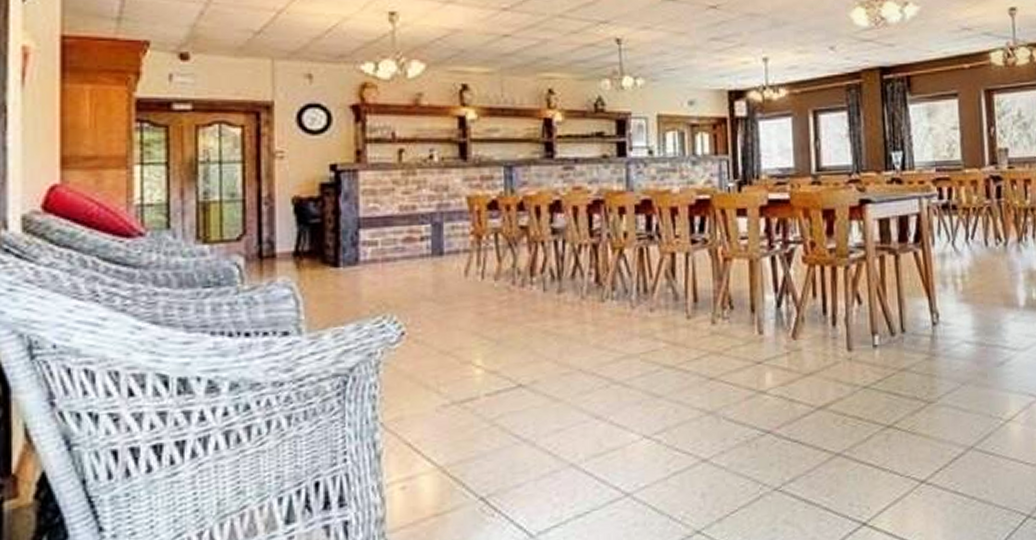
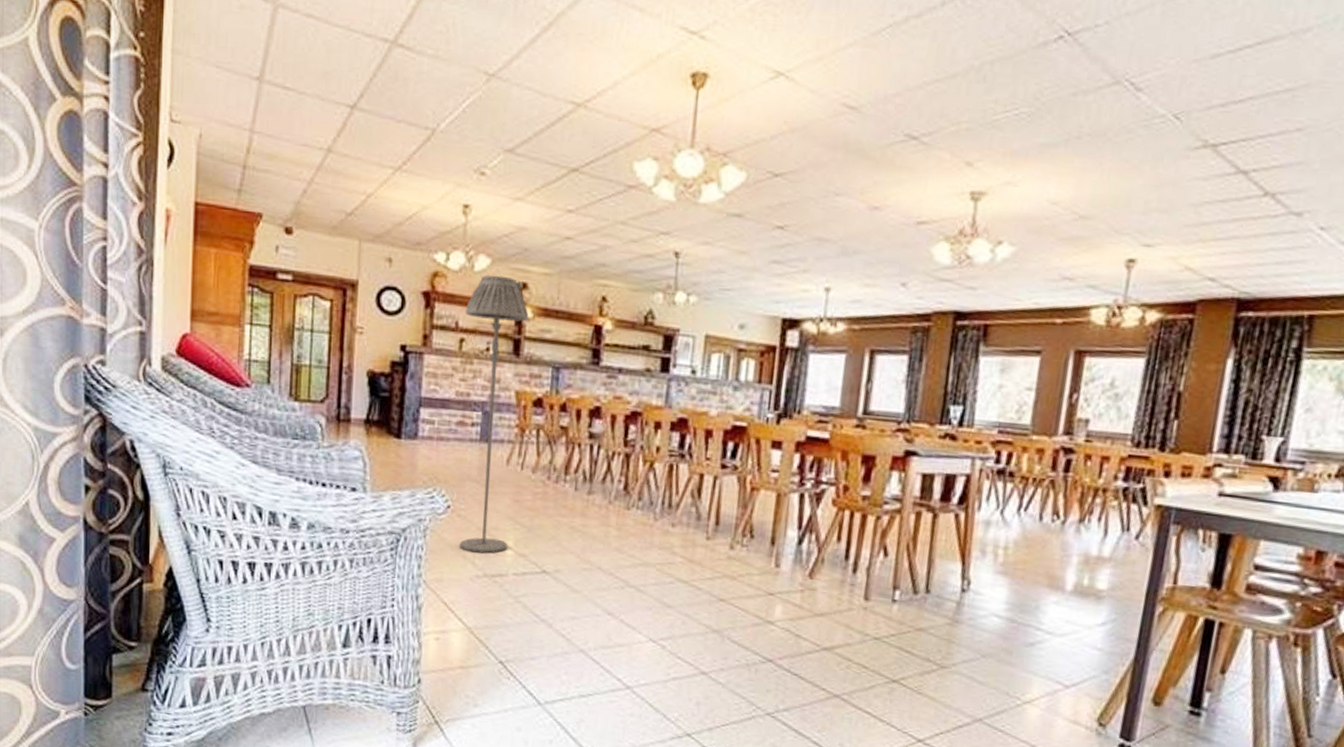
floor lamp: none [402,79,475,380] -> present [459,274,529,554]

